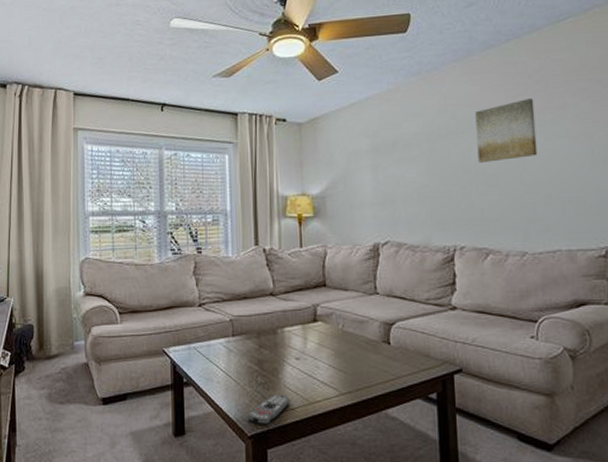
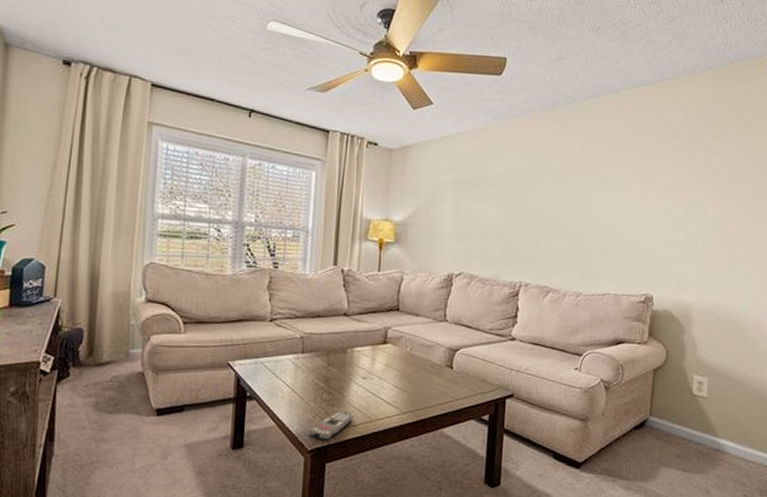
wall art: present [475,97,538,163] -> none [550,153,604,209]

